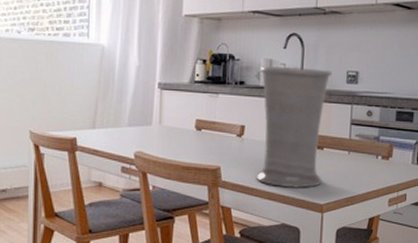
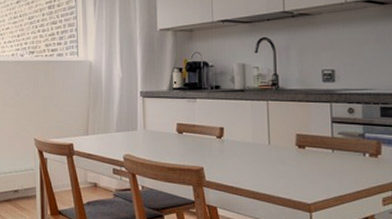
vase: present [257,66,333,188] -> none [234,69,307,187]

